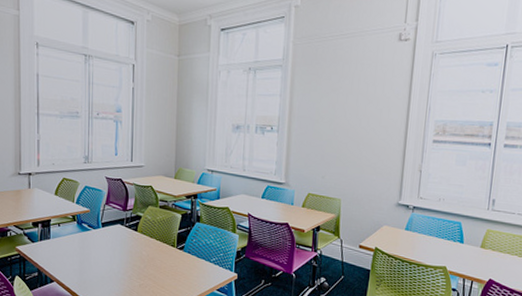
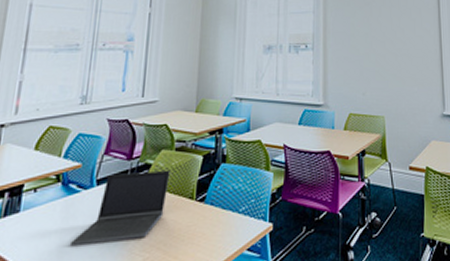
laptop computer: none [87,220,156,270] -> present [69,169,171,247]

